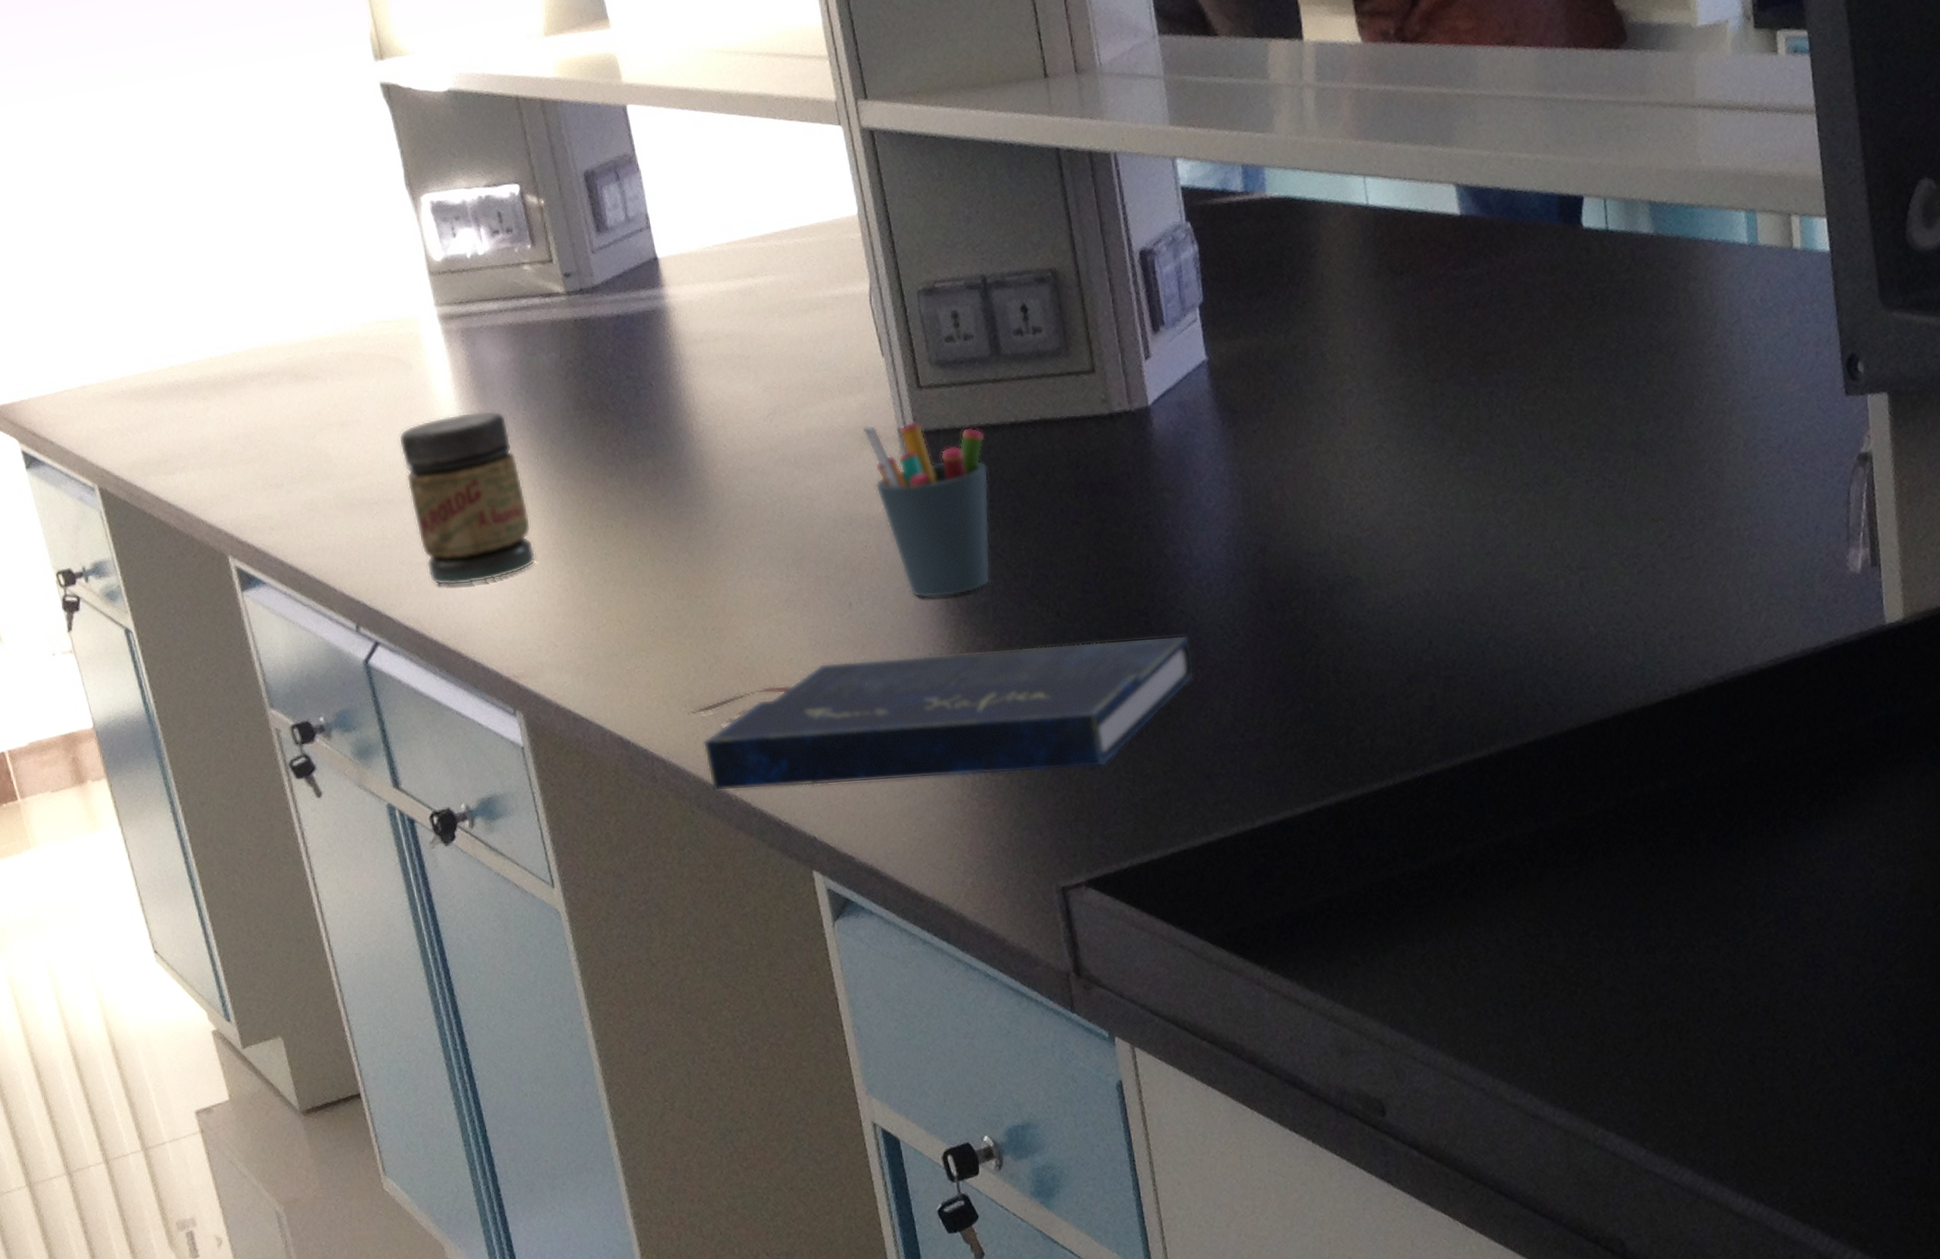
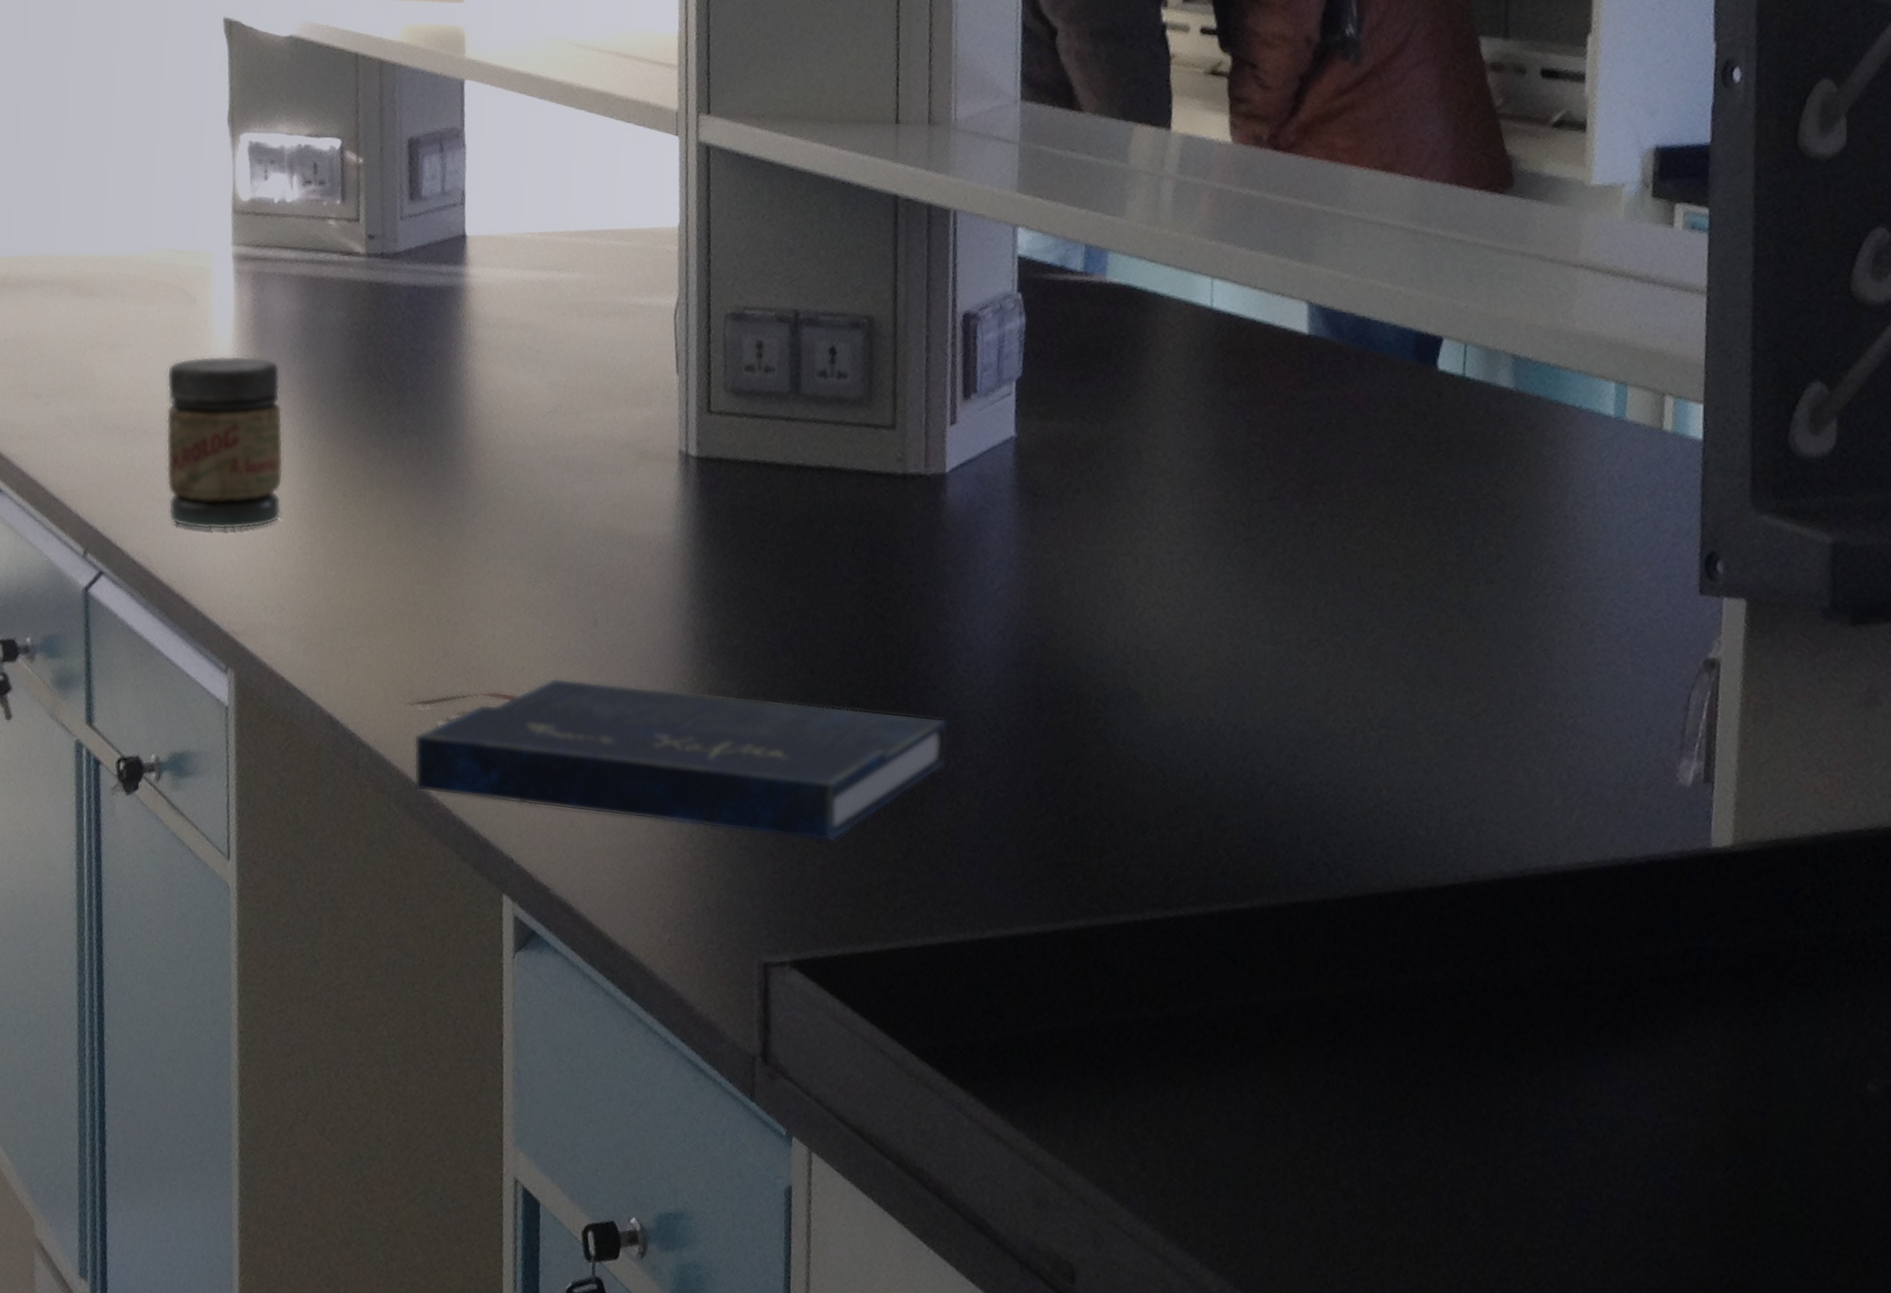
pen holder: present [862,422,991,599] -> none [642,440,768,634]

